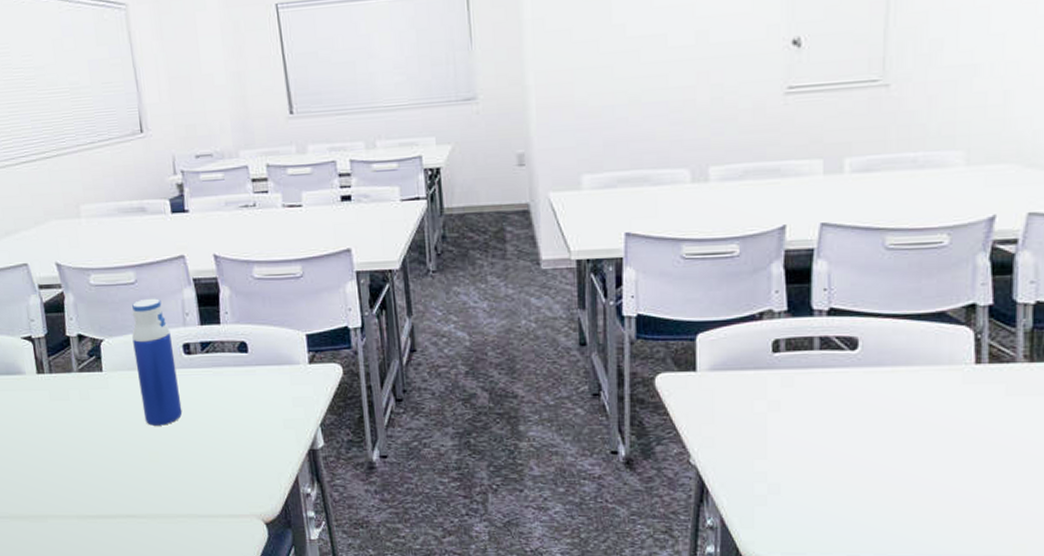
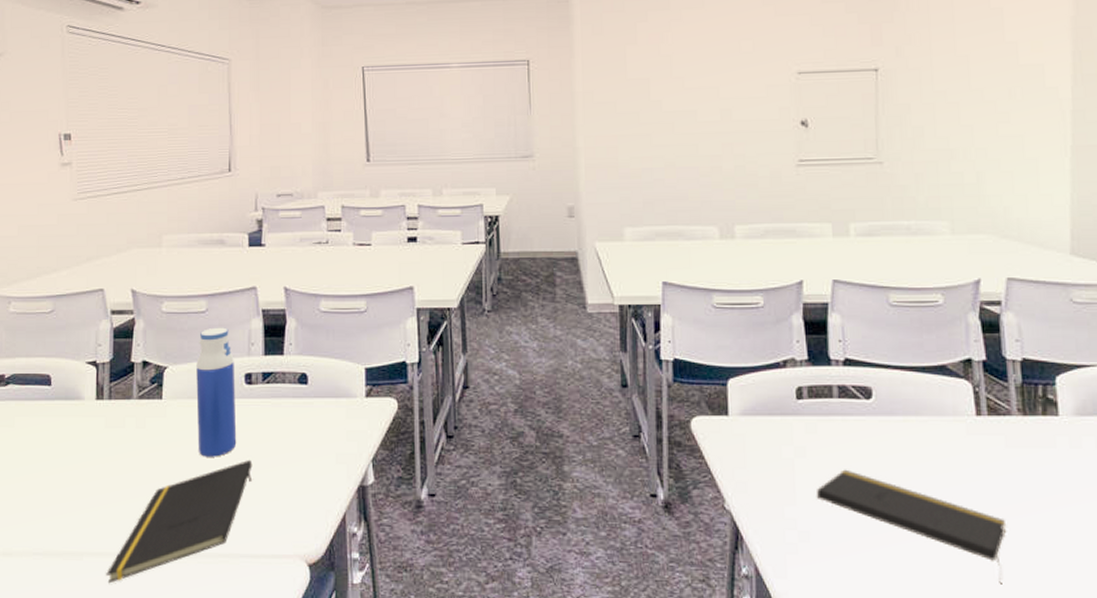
notepad: none [72,428,201,543] -> present [106,460,253,584]
notepad: none [789,422,998,531] -> present [816,469,1007,585]

